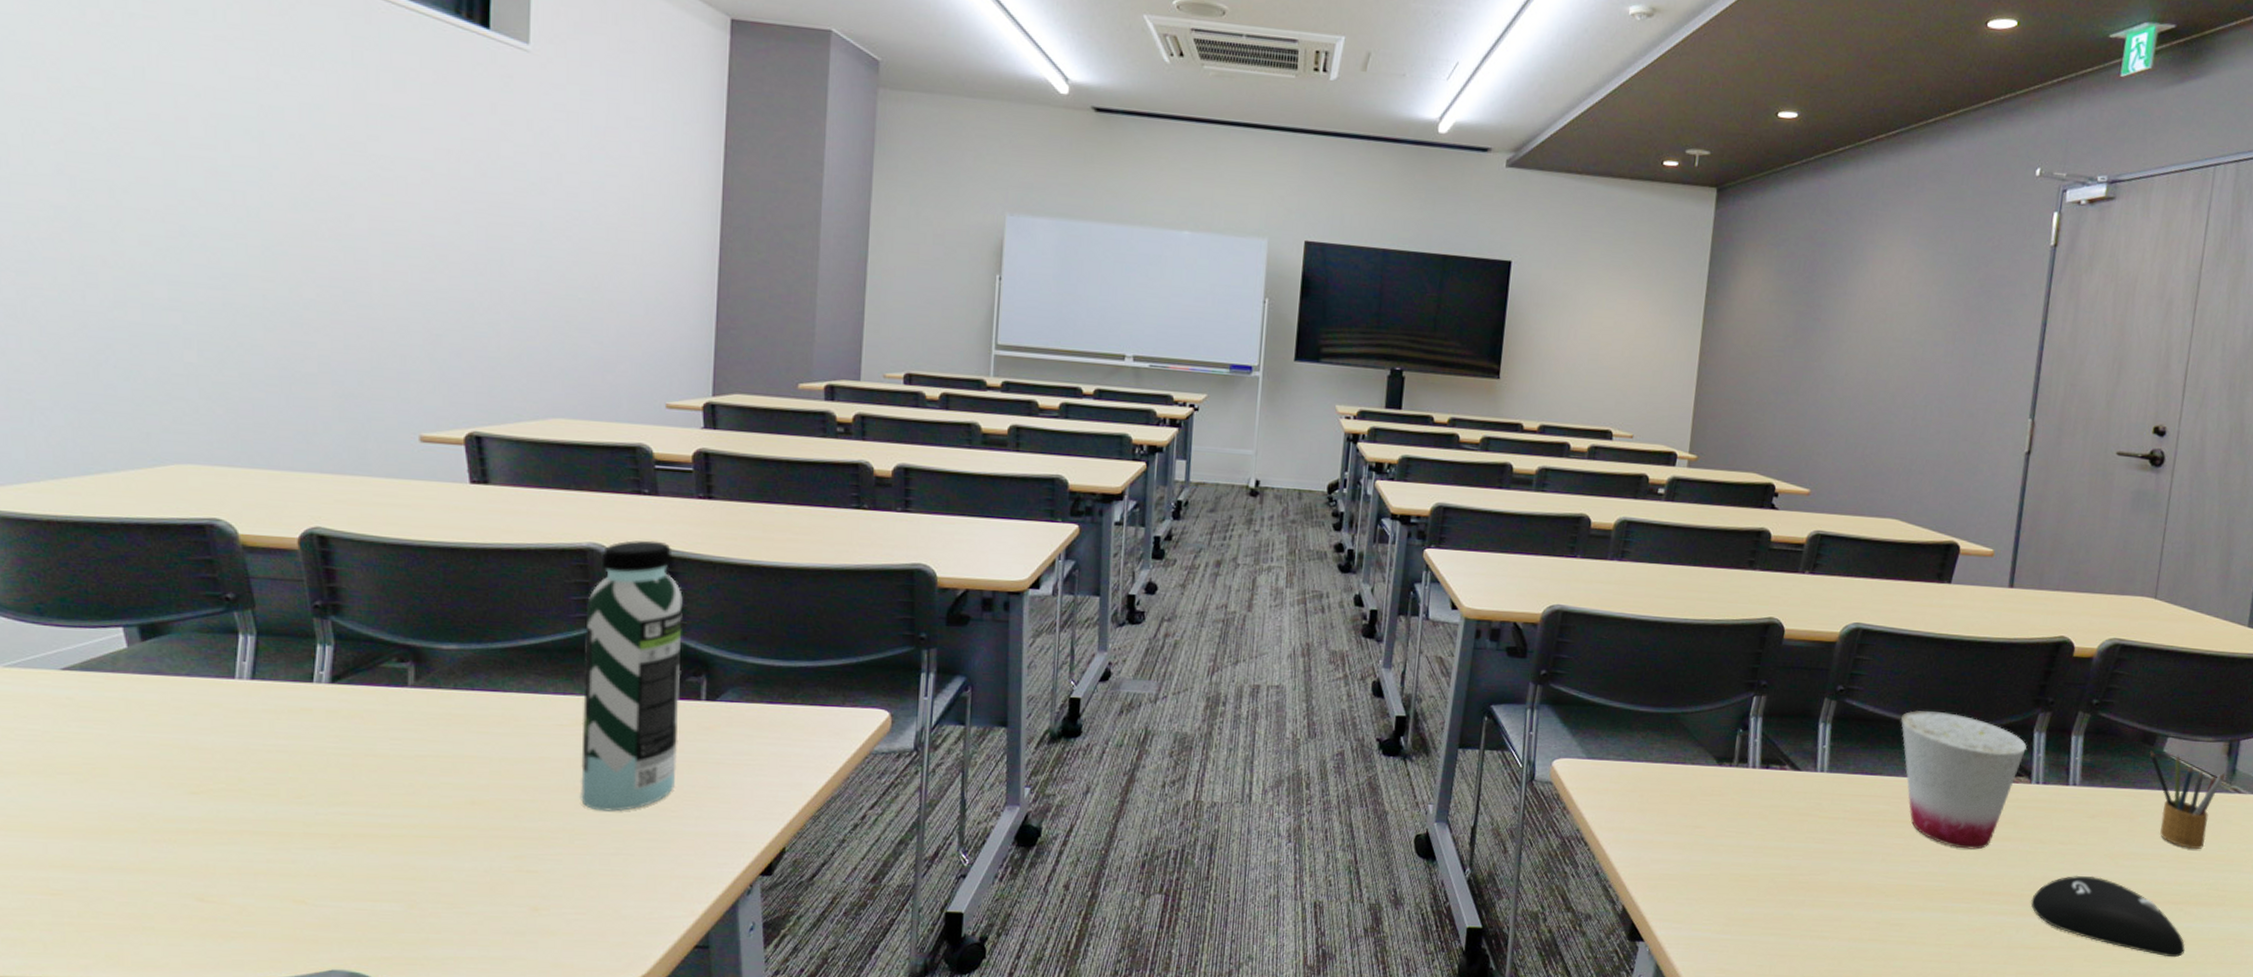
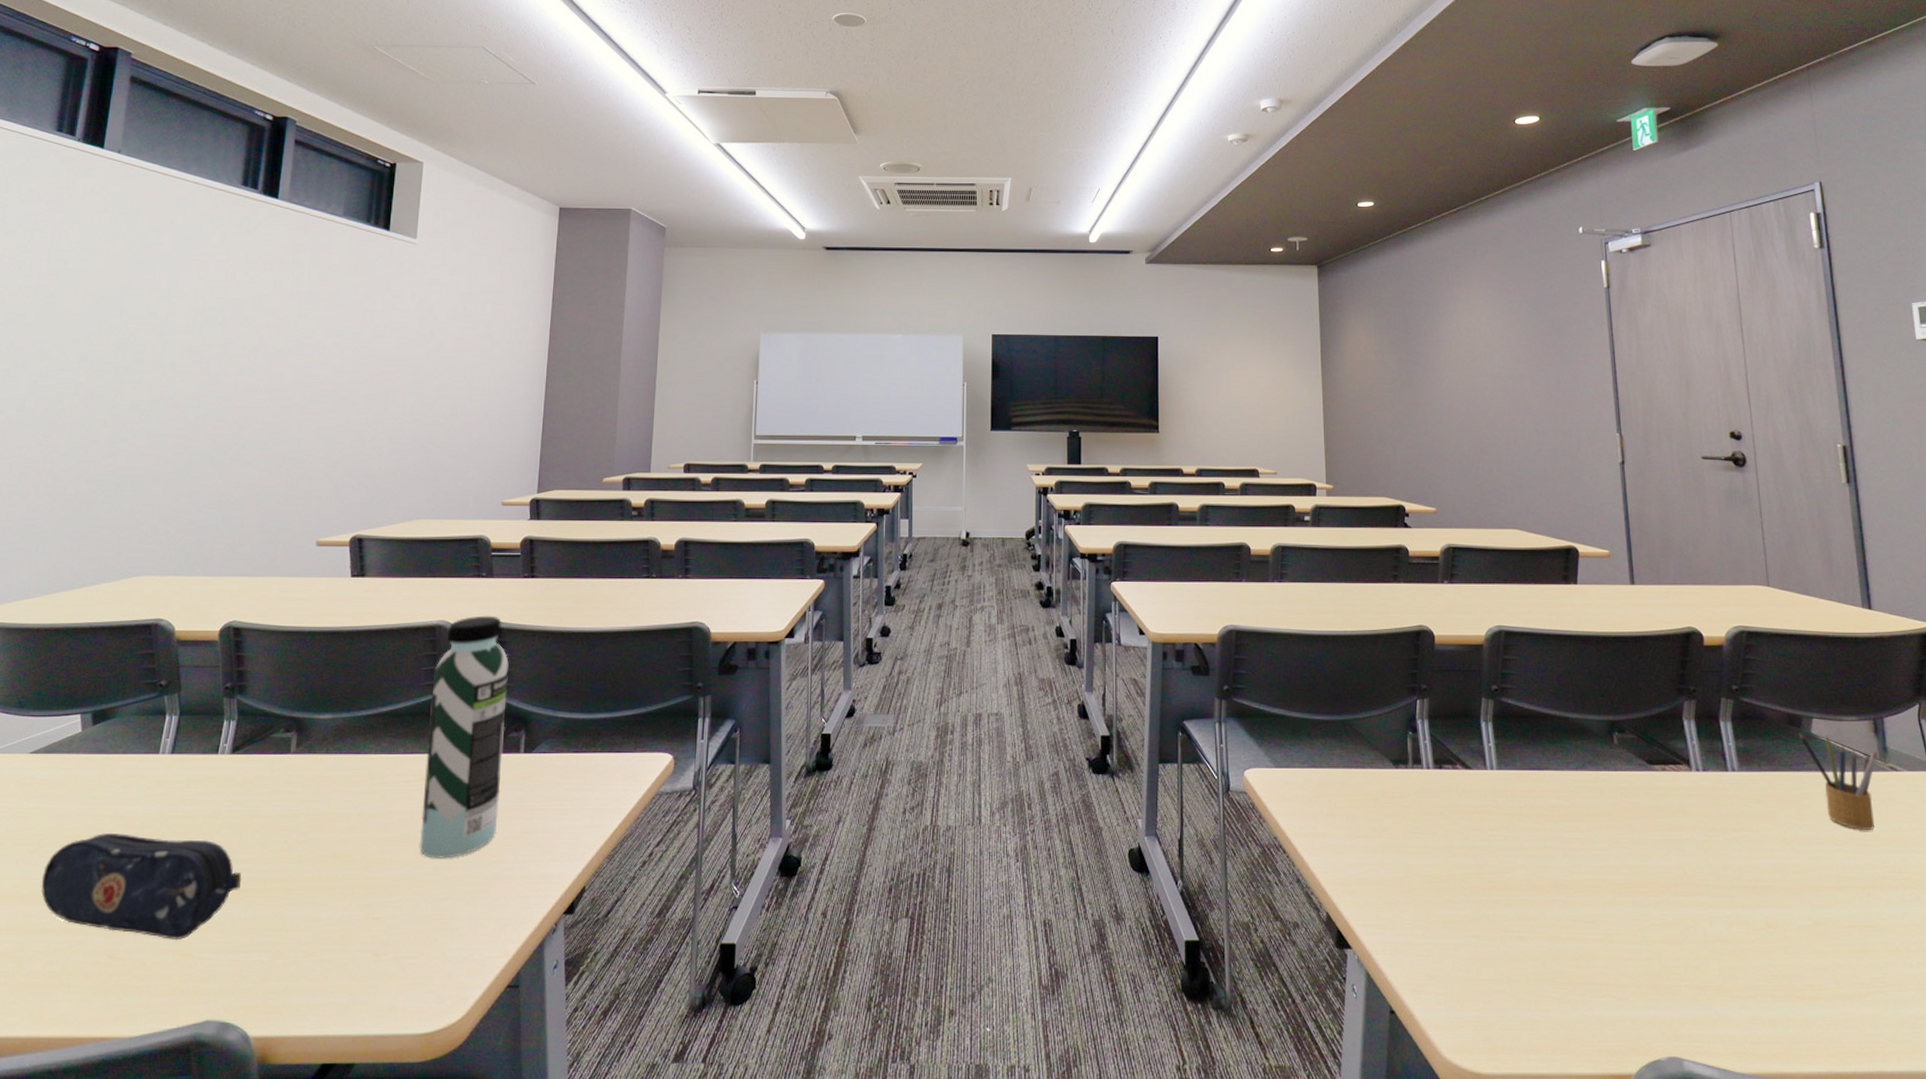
pencil case: none [99,765,359,886] -> present [41,833,242,941]
cup: present [1900,710,2027,850] -> none [1555,704,1680,840]
computer mouse: present [2031,875,2186,958] -> none [1717,862,1884,946]

